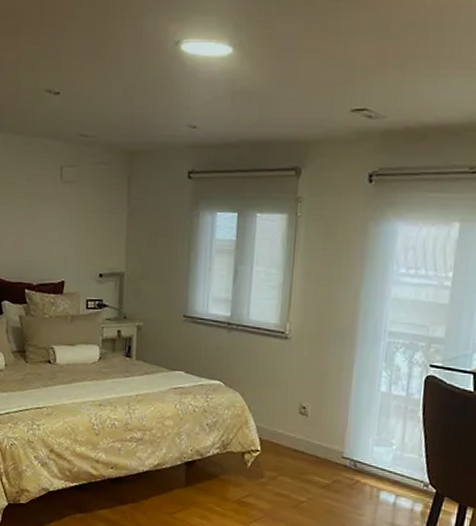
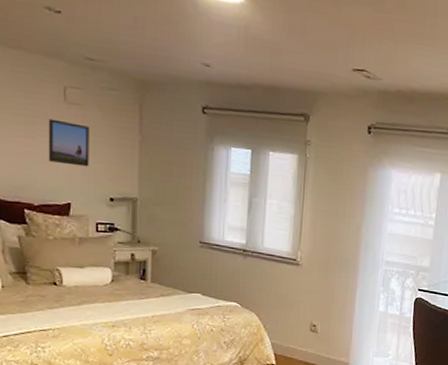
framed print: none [46,199,82,244] -> present [48,119,89,167]

